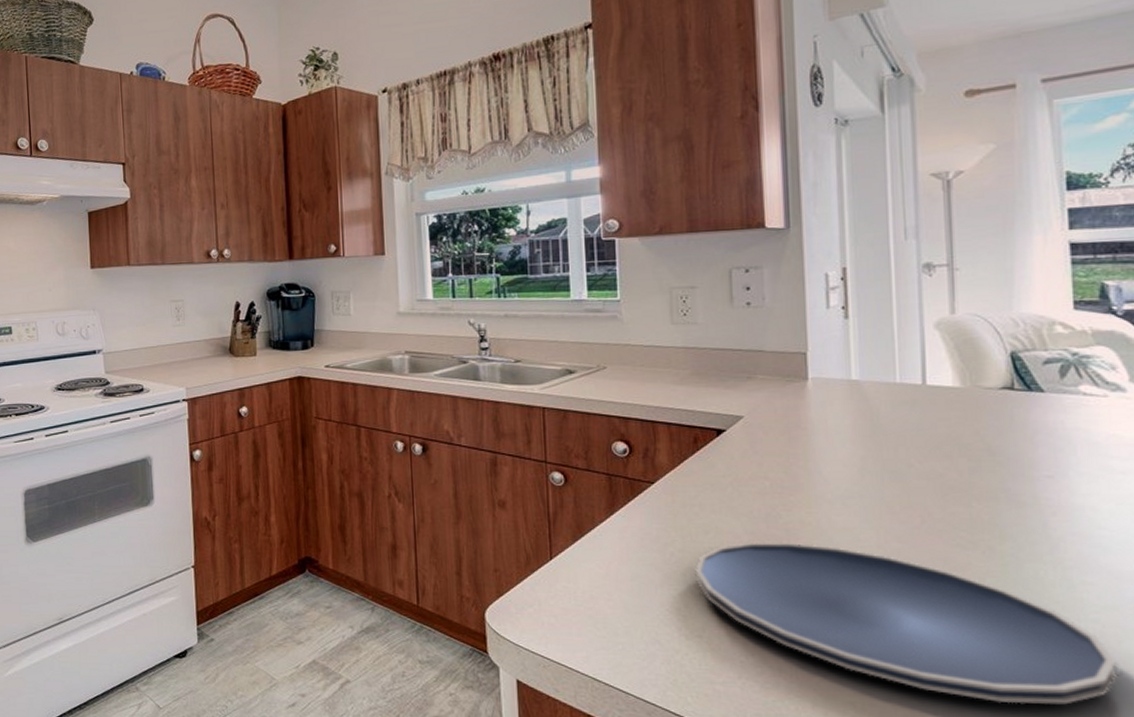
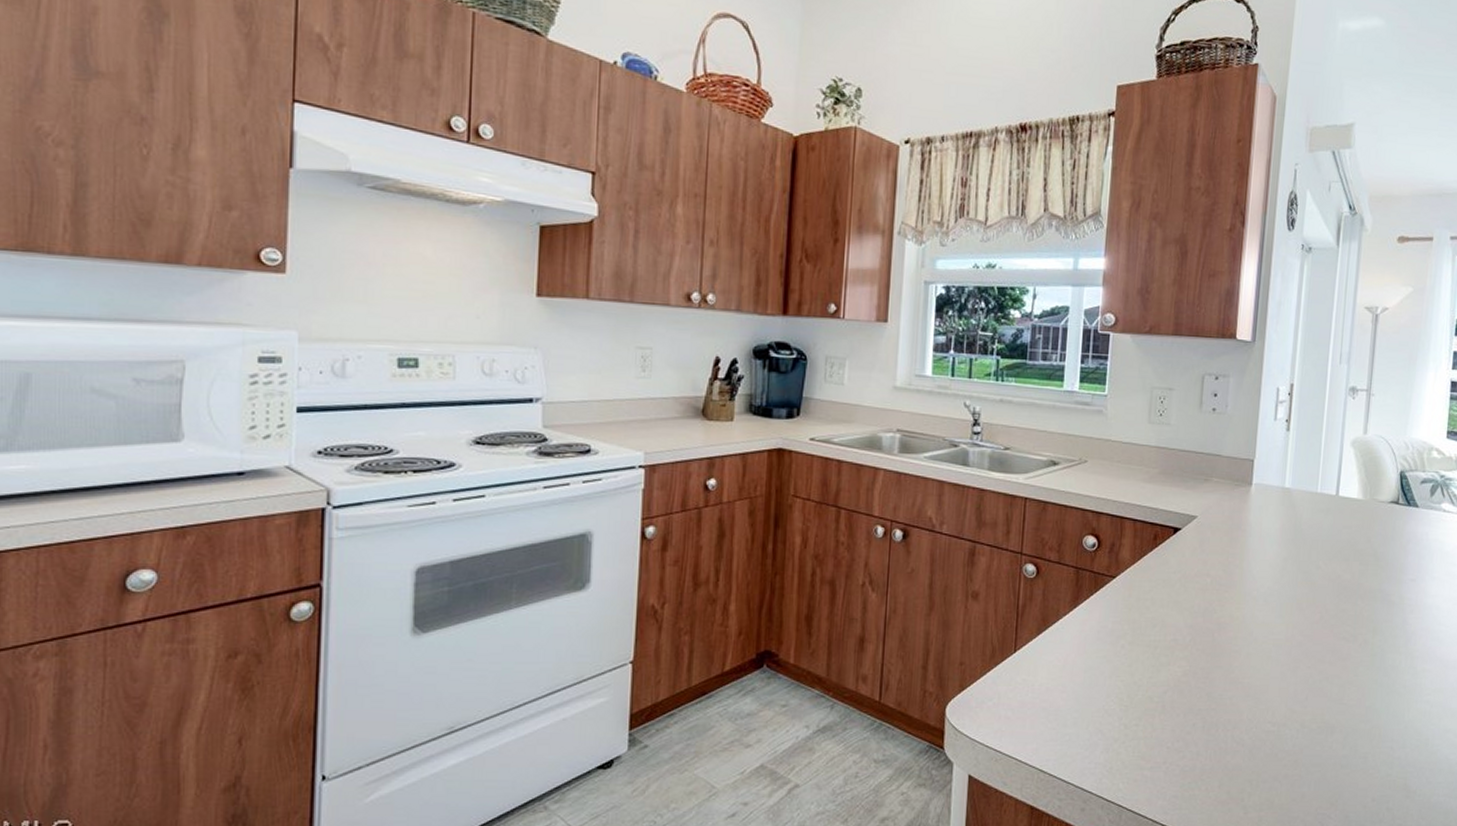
plate: present [695,542,1117,705] -> none [1139,635,1436,775]

